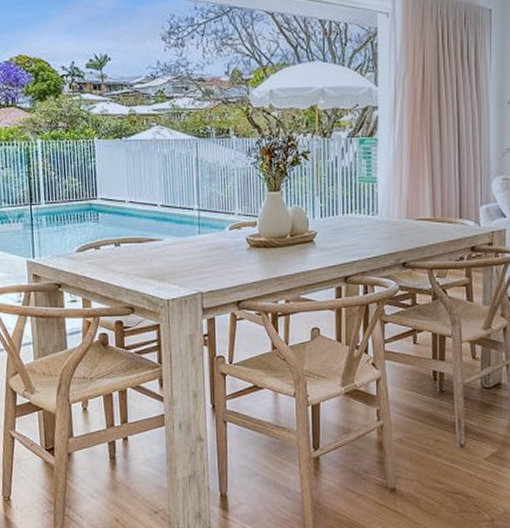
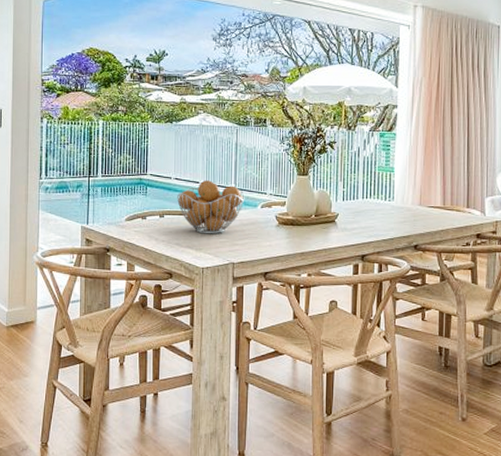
fruit basket: none [133,202,211,262] -> present [177,180,245,234]

